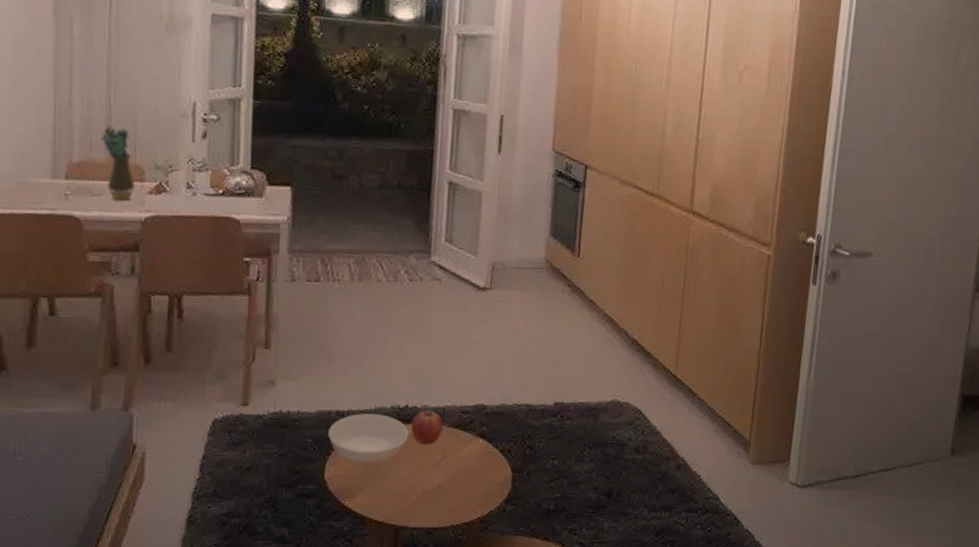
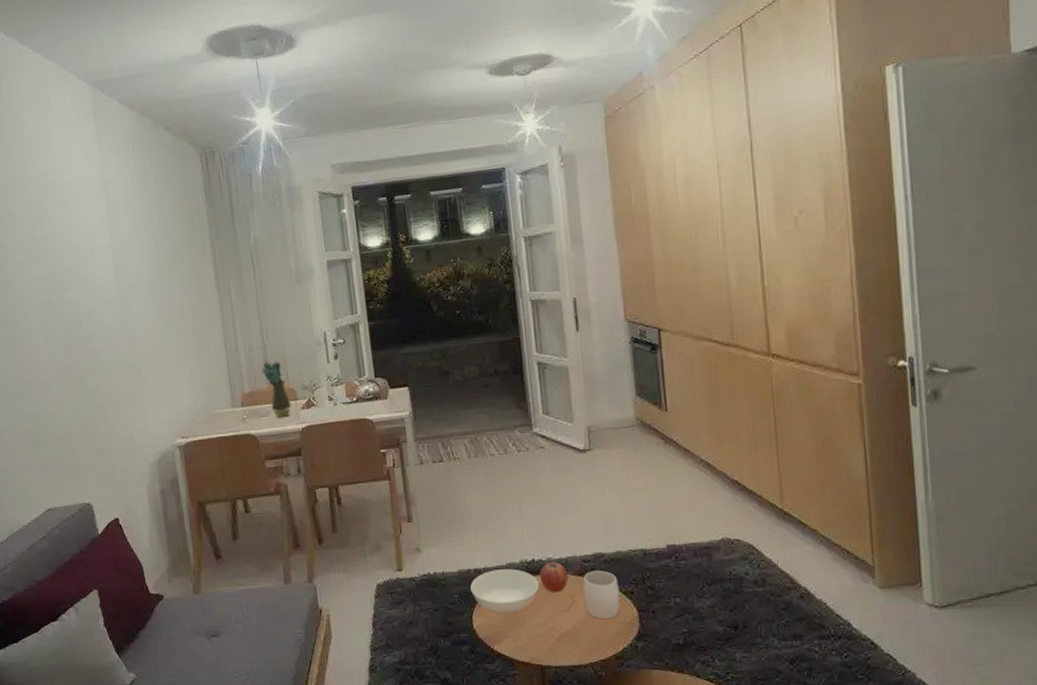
mug: none [455,424,497,479] -> present [582,570,621,620]

